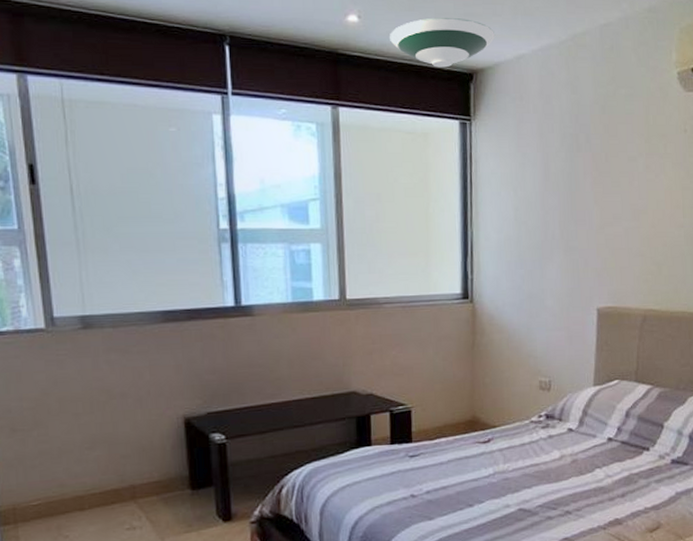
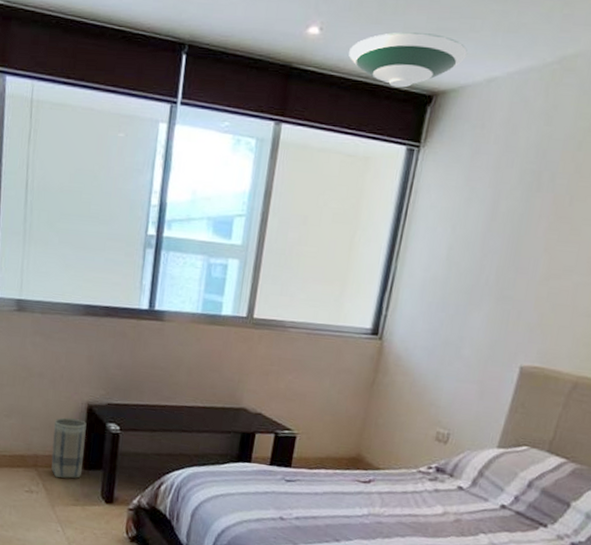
basket: none [149,436,190,506] -> present [51,417,87,479]

